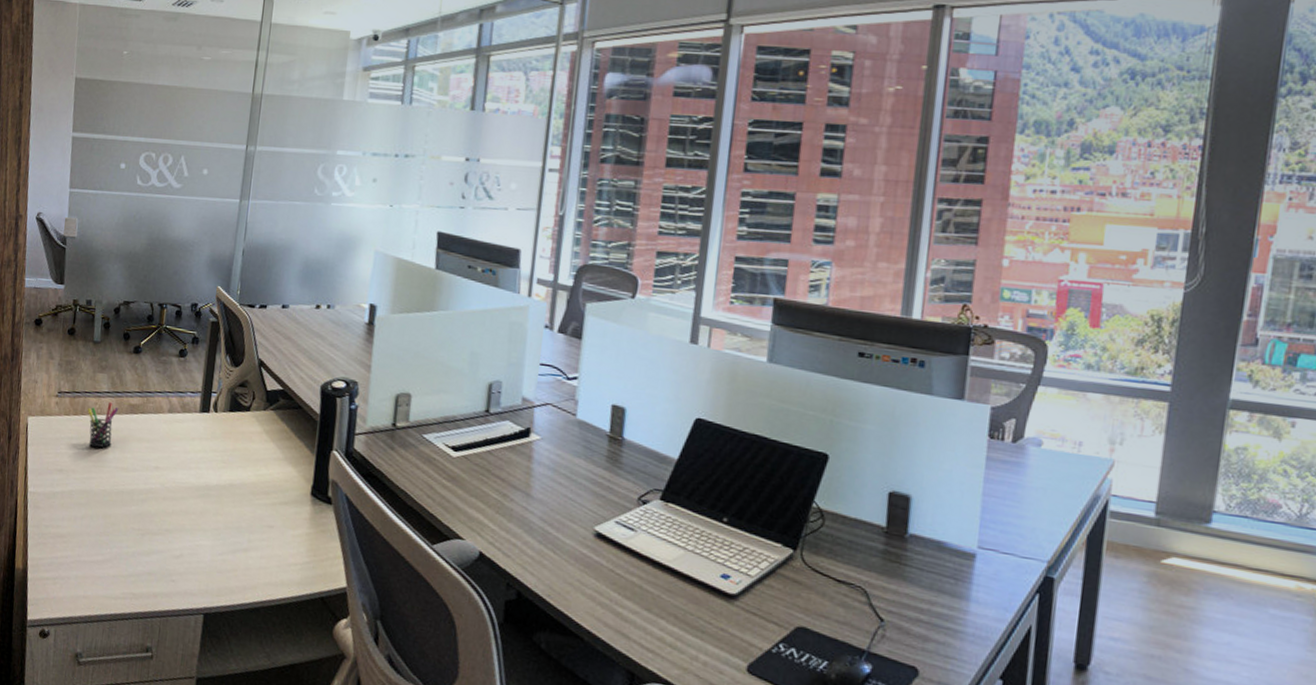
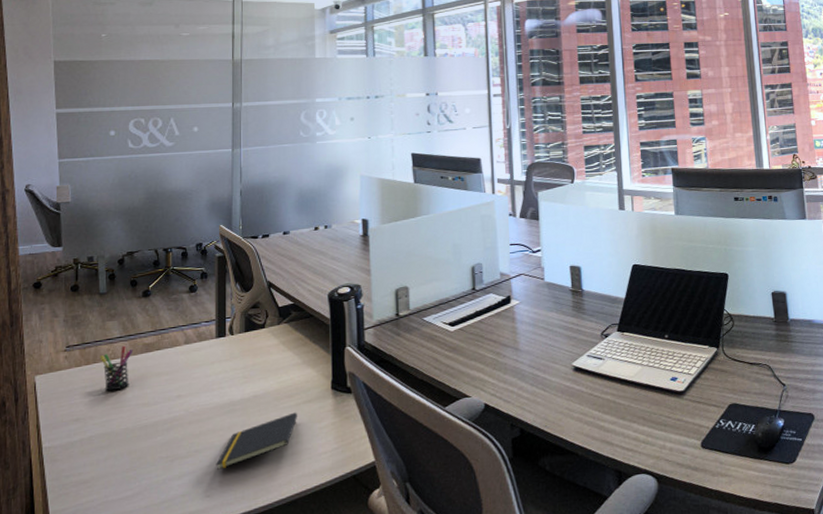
notepad: none [184,512,272,556] -> present [216,412,298,470]

